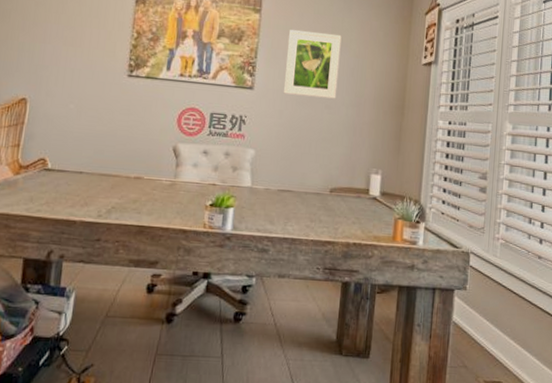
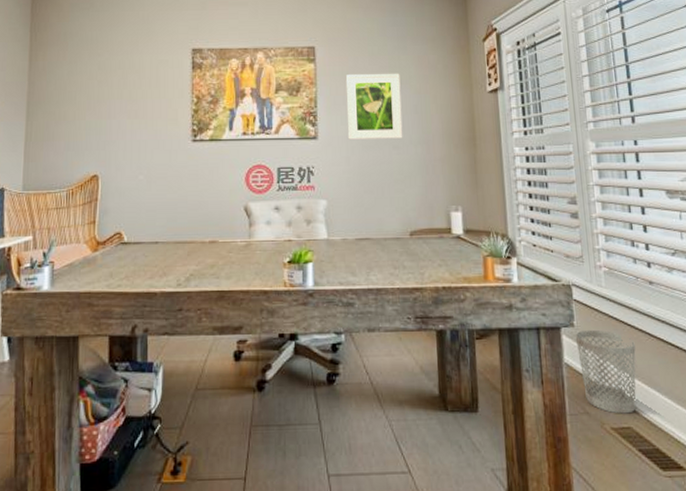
wastebasket: none [465,293,517,370] -> present [575,329,636,414]

